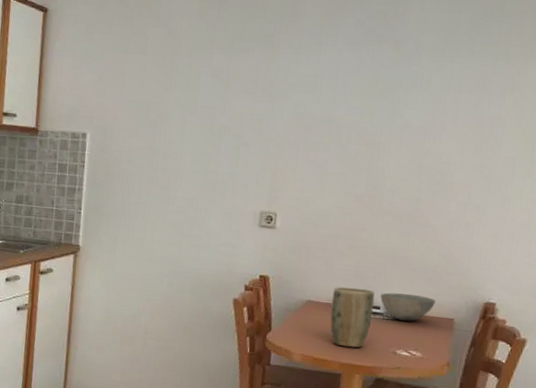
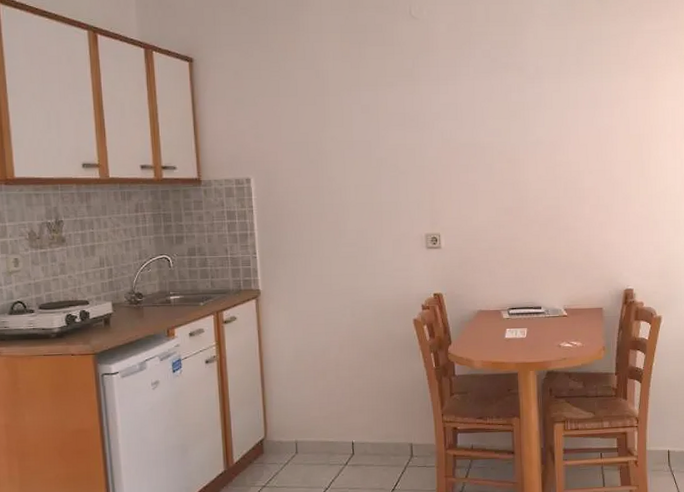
plant pot: present [329,286,375,348] -> none [499,292,536,348]
bowl: present [380,292,436,321] -> none [540,291,586,316]

